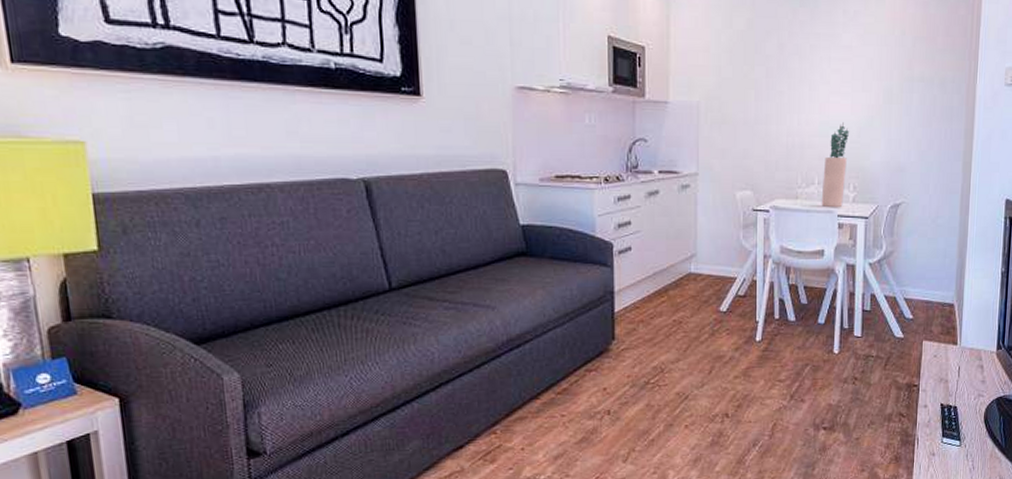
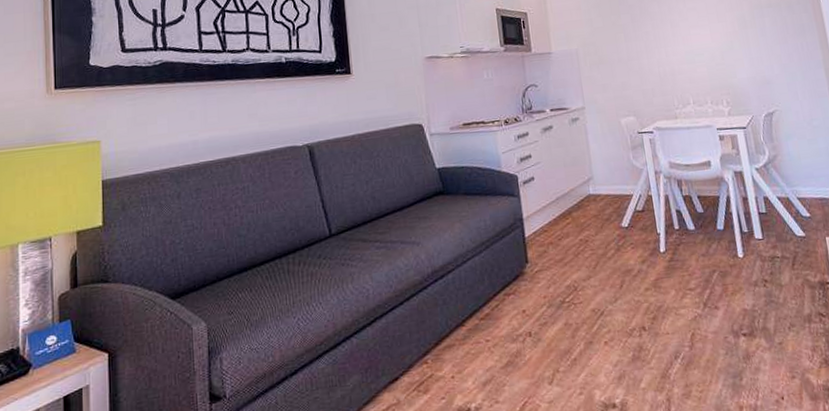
vase: present [821,122,849,208] -> none [695,49,720,123]

